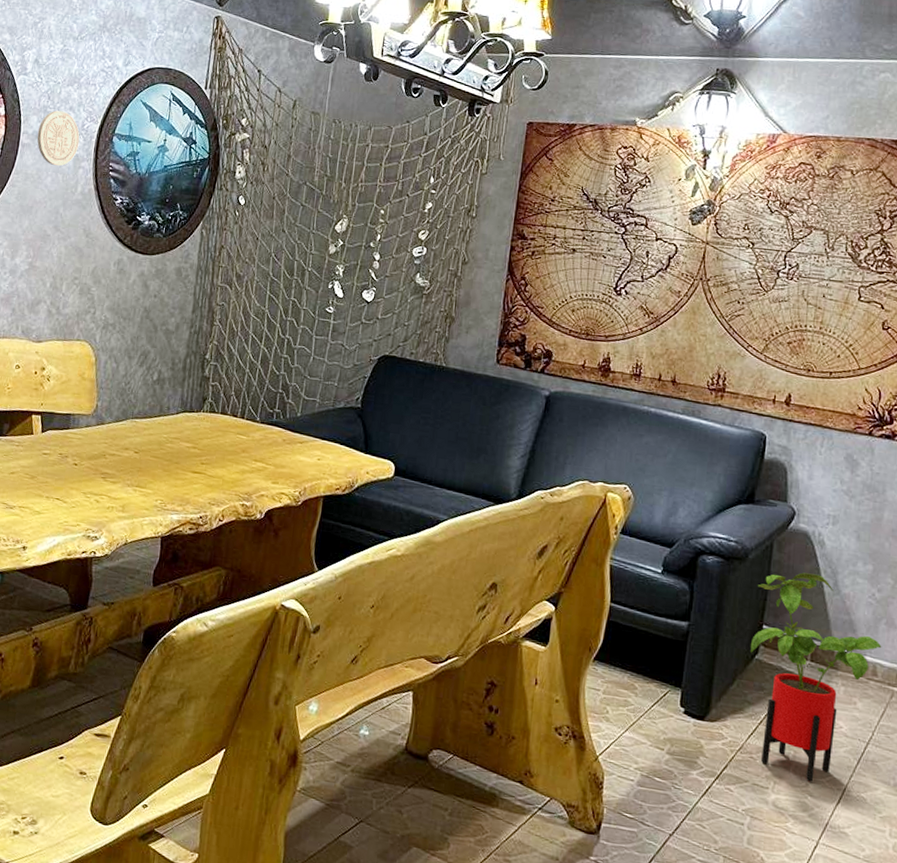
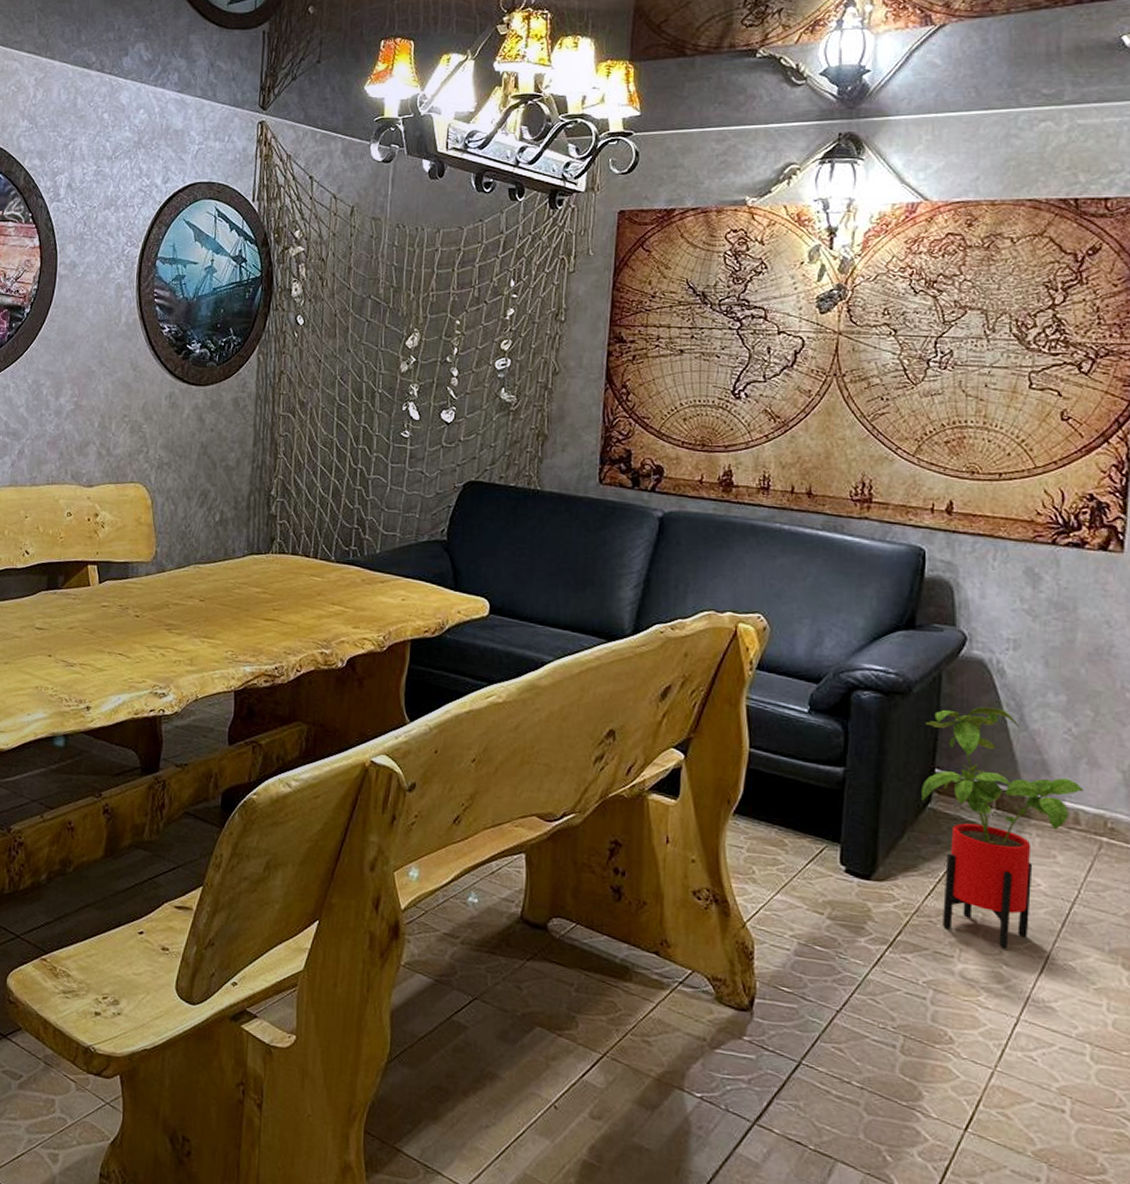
medallion: present [37,110,80,166] -> none [75,237,121,297]

